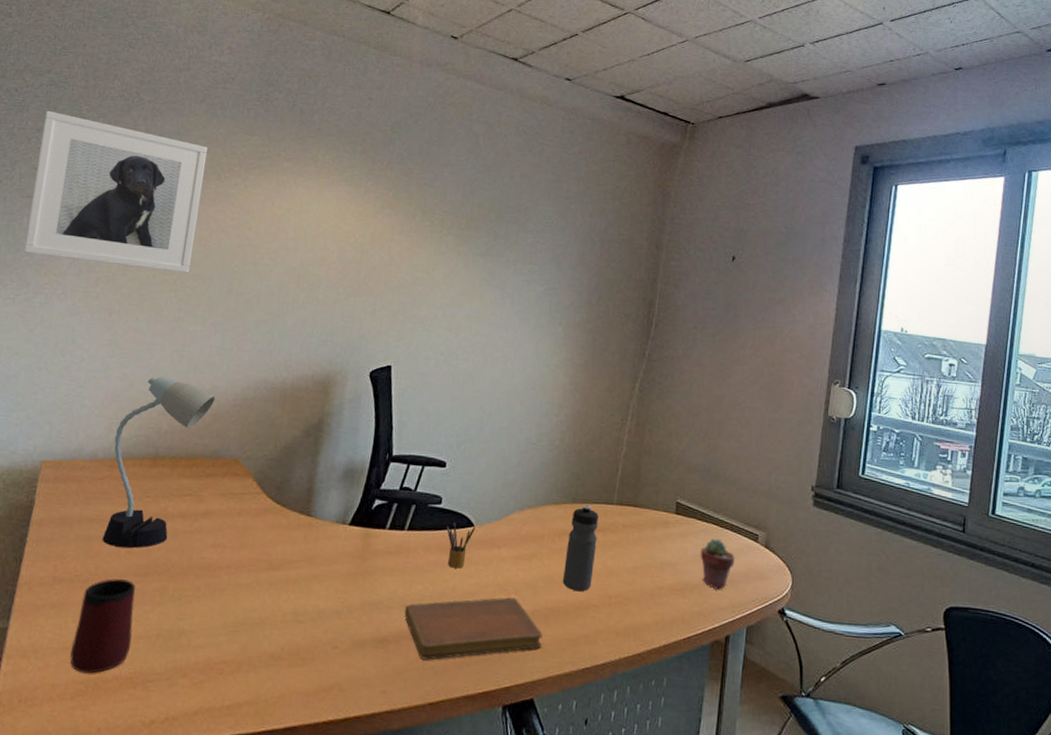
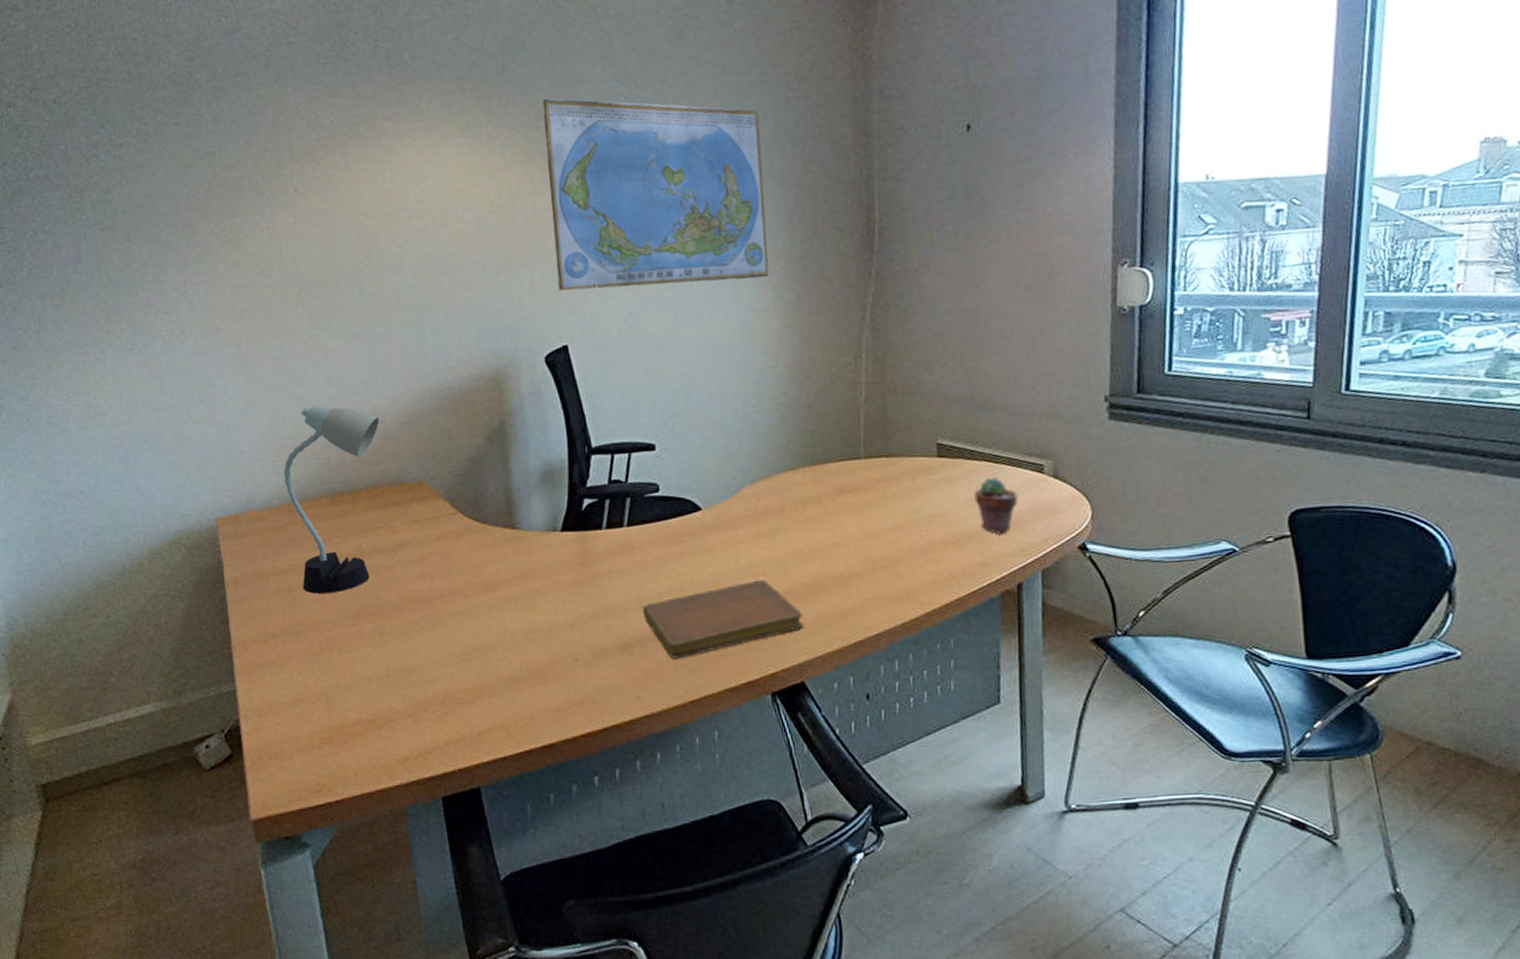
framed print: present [23,110,208,273] -> none [95,118,311,295]
mug: present [70,578,136,674] -> none [300,625,364,722]
world map: none [395,171,579,342] -> present [542,98,769,291]
pencil box: present [446,522,475,569] -> none [671,509,703,559]
water bottle: present [562,505,599,592] -> none [813,464,850,562]

